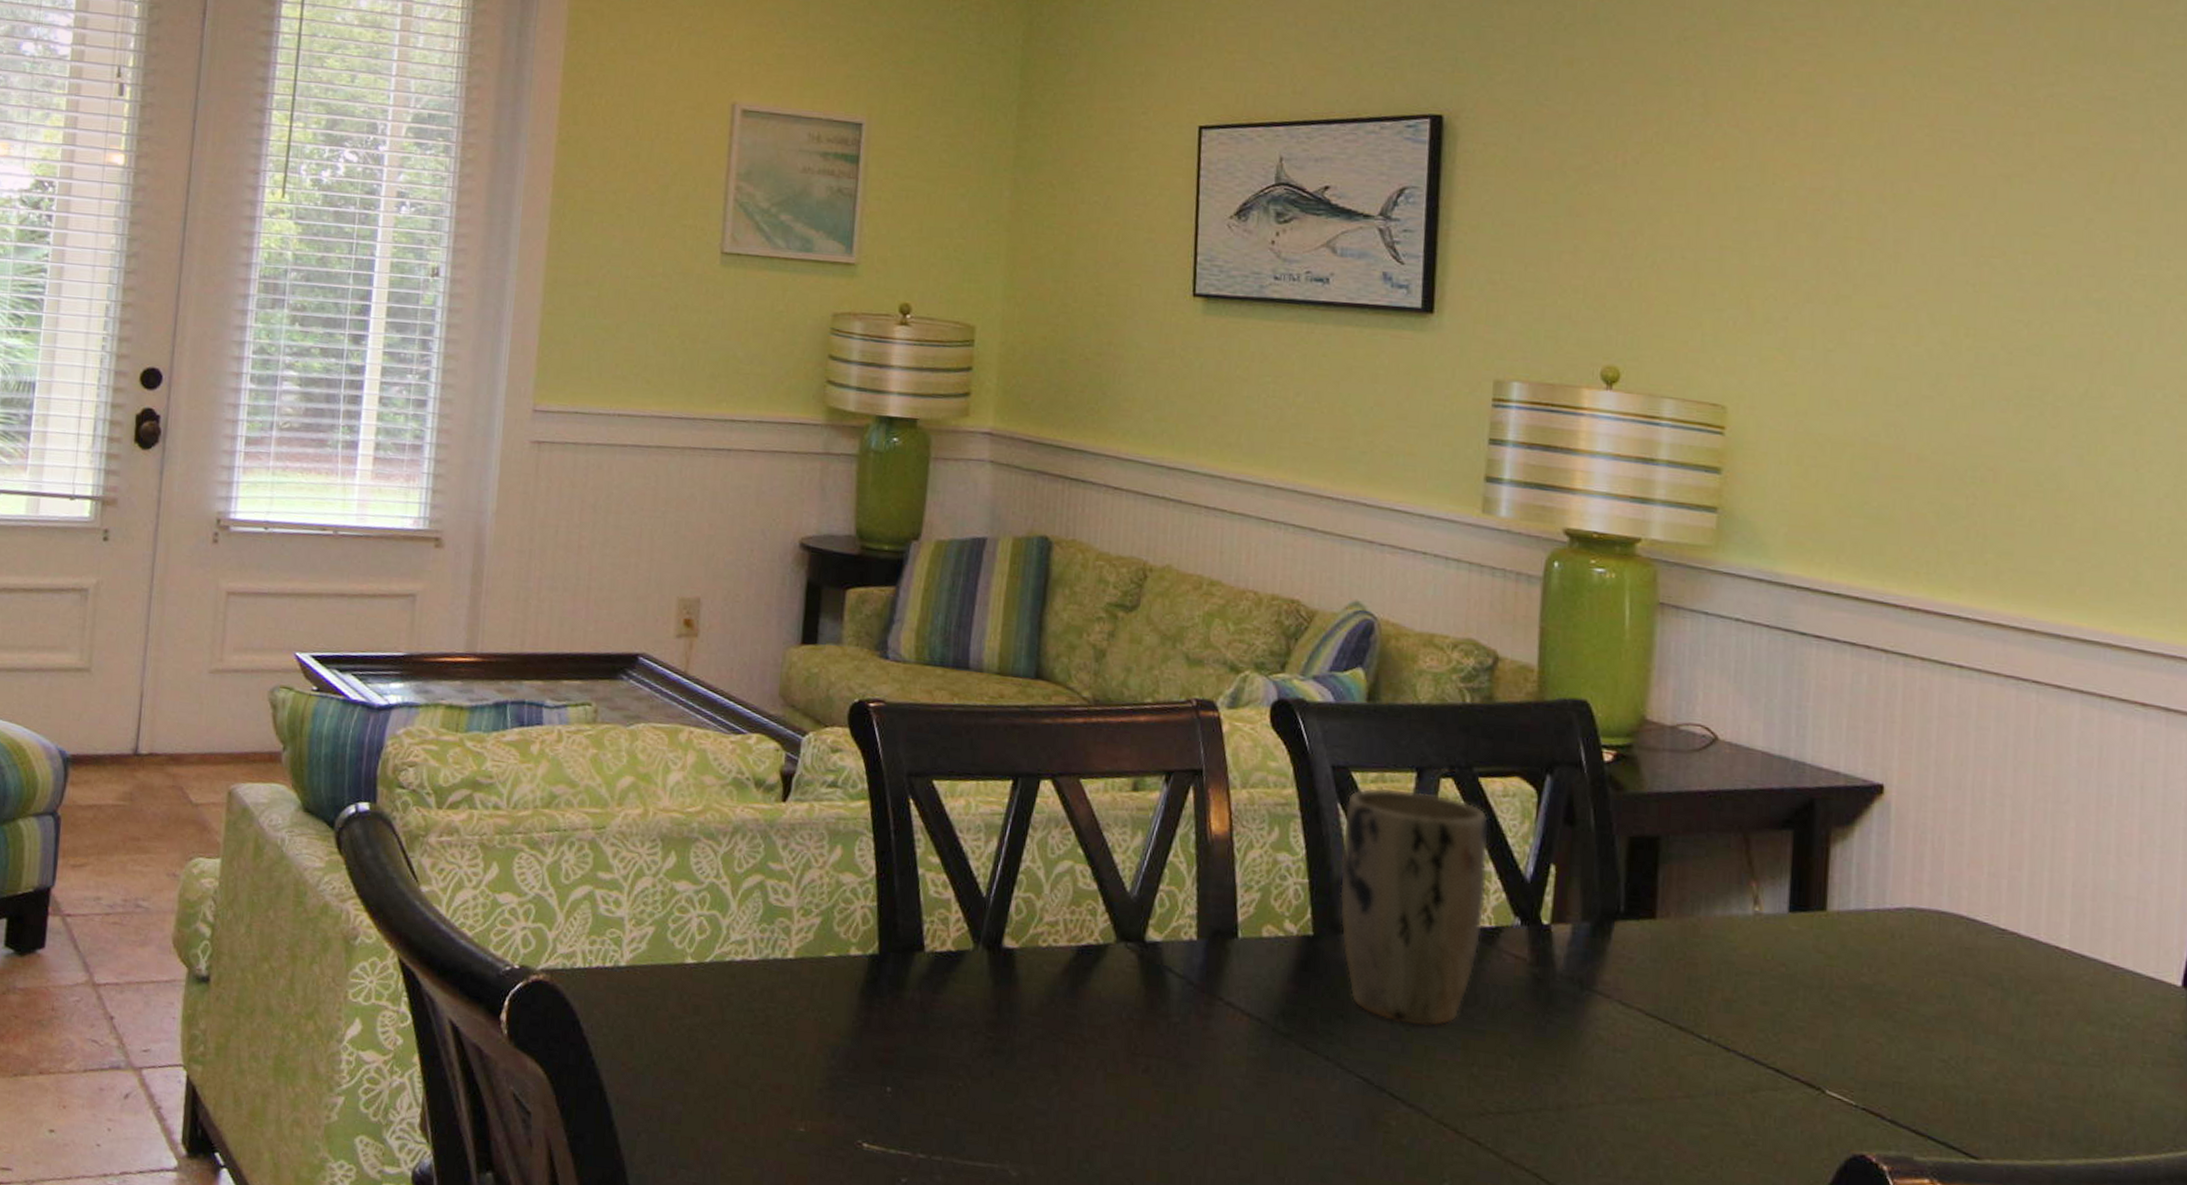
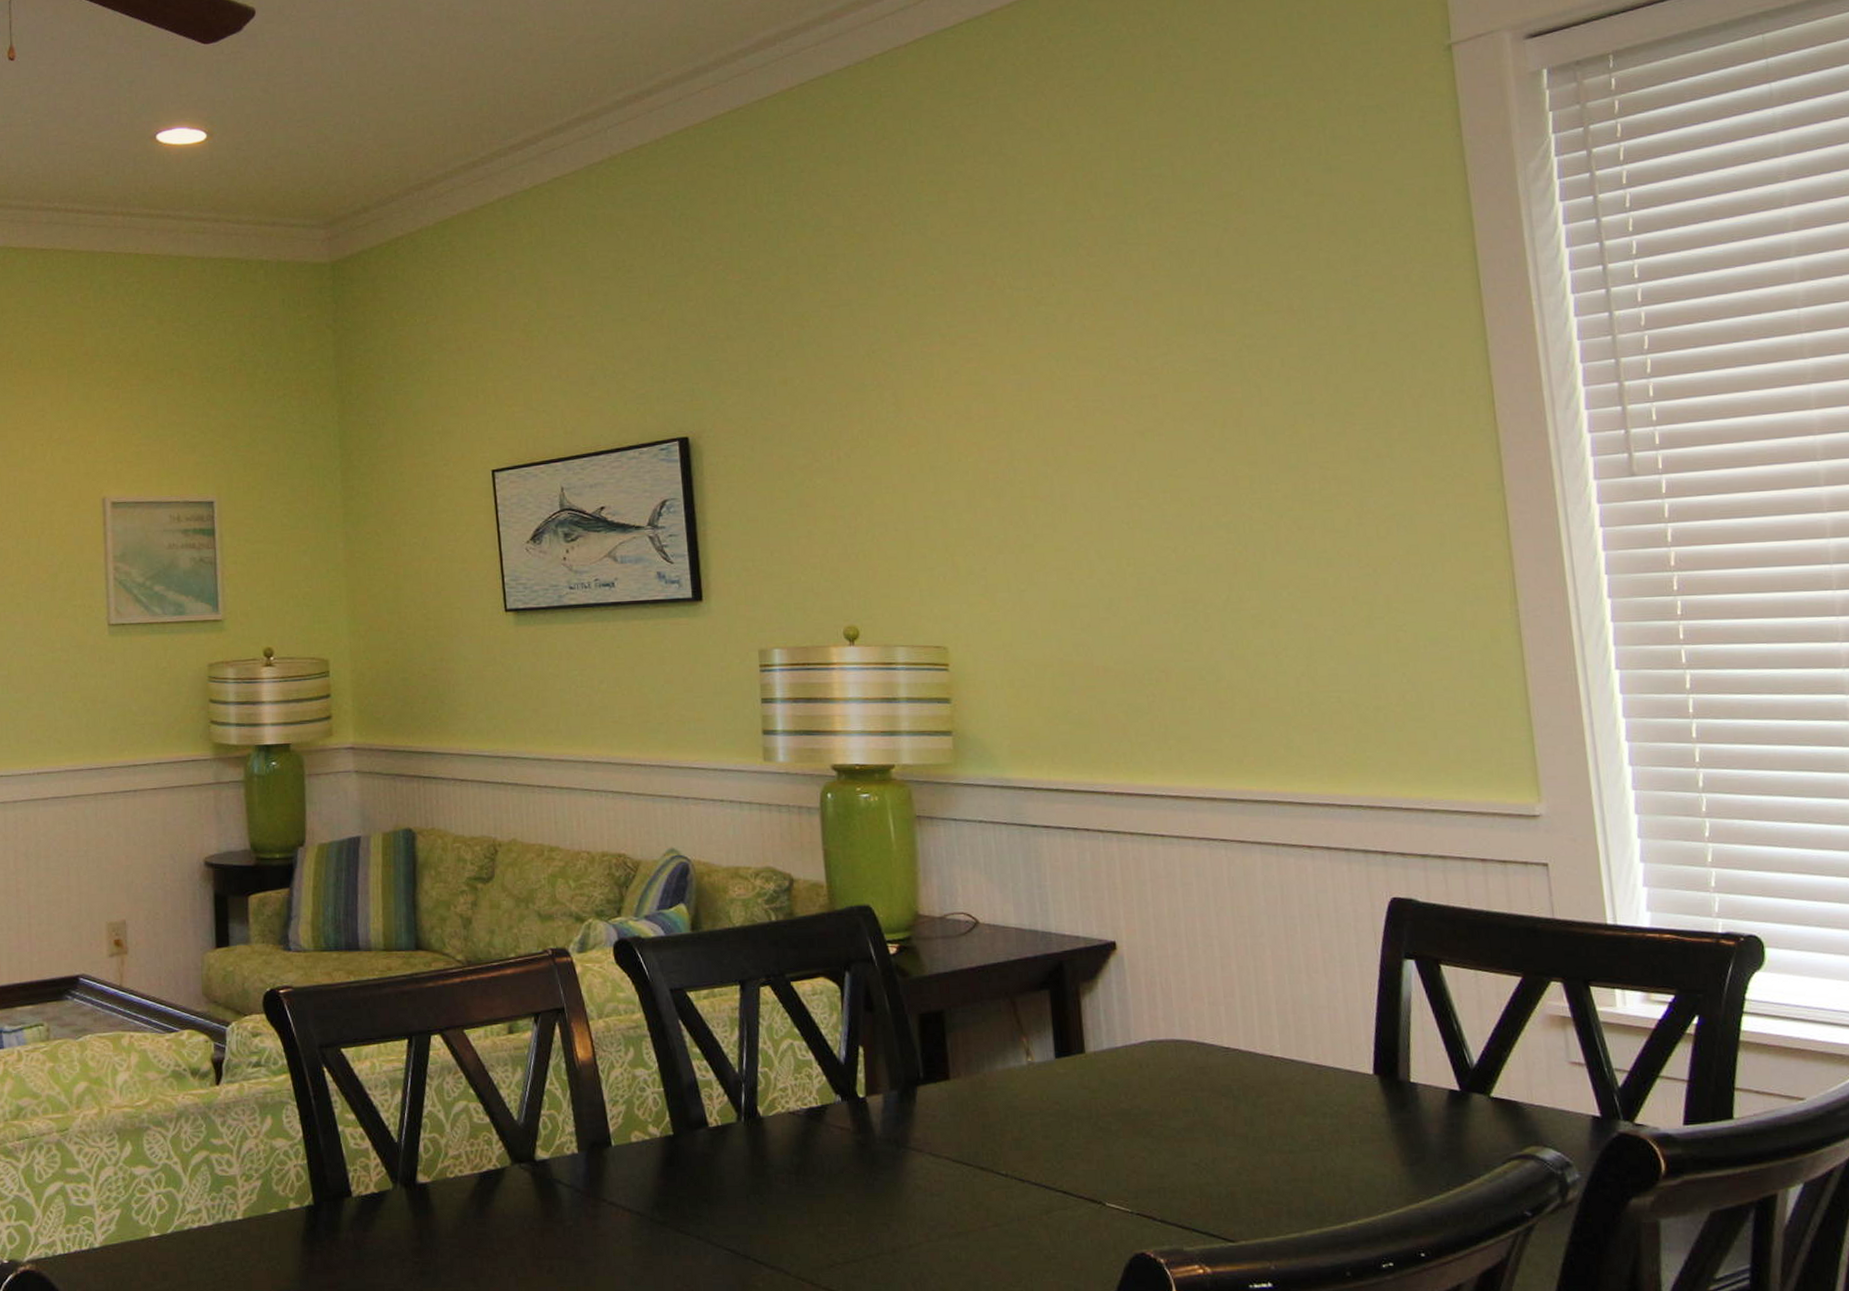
plant pot: present [1339,787,1489,1027] -> none [685,1000,811,1200]

